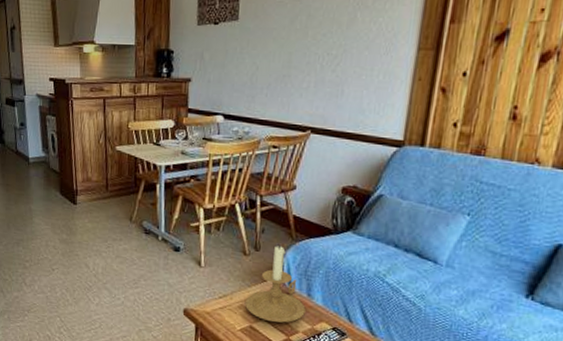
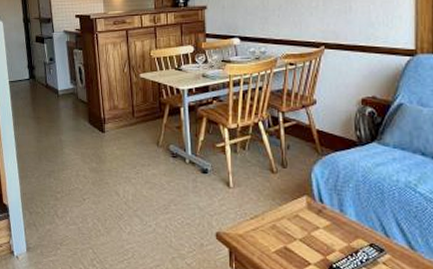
candle holder: present [244,244,306,323] -> none [277,160,339,242]

